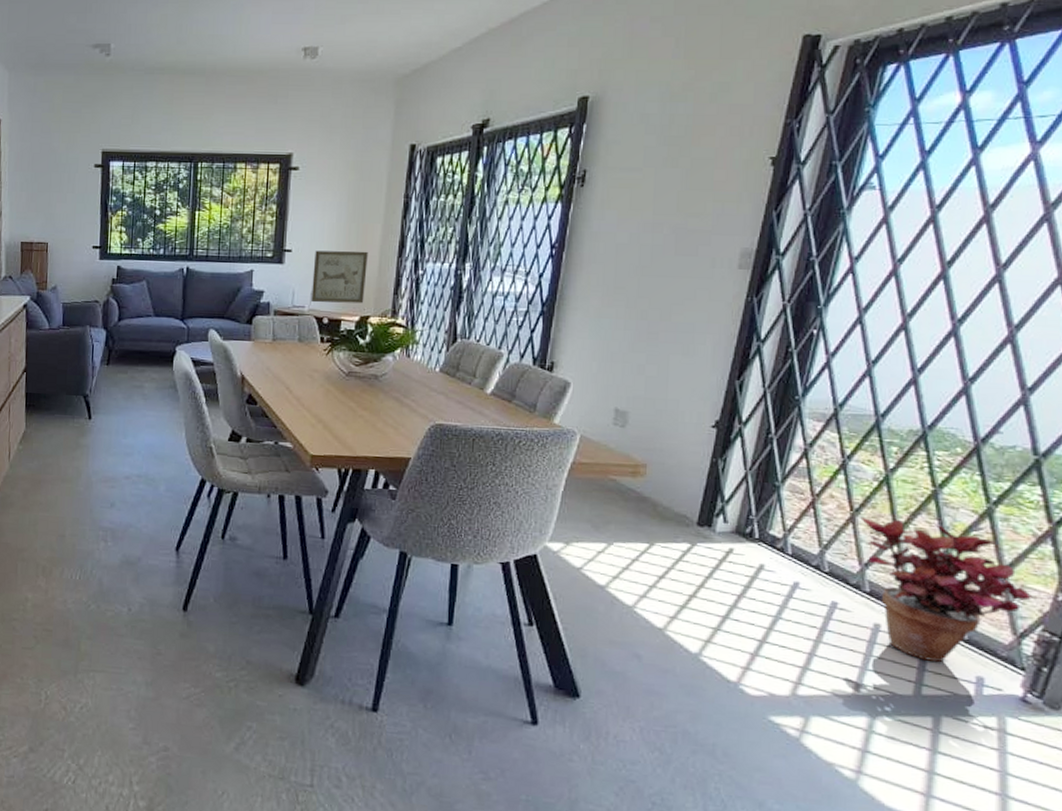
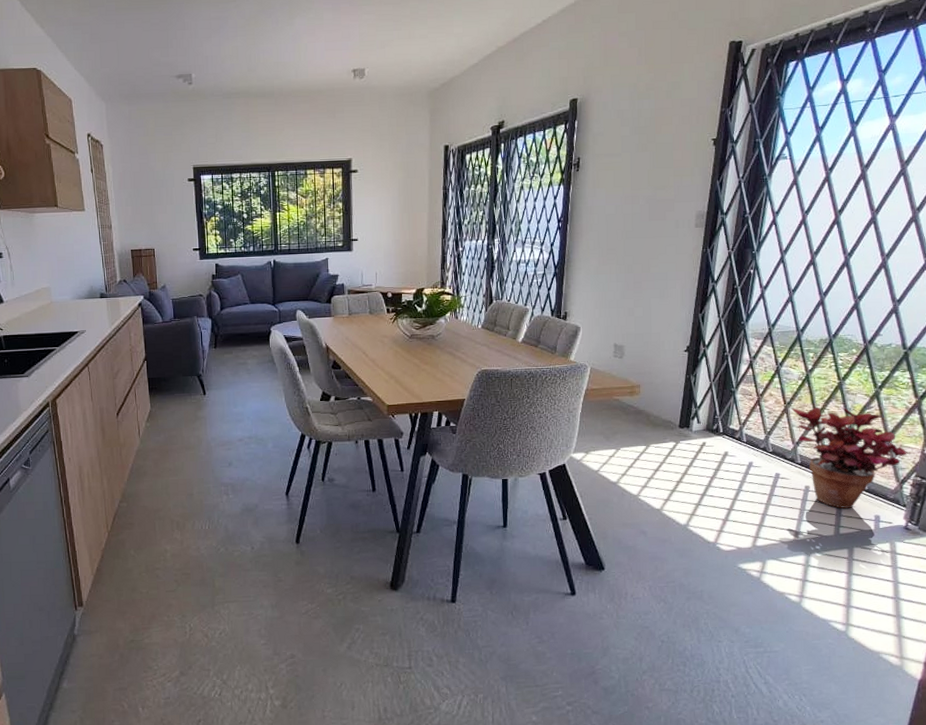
wall art: present [311,250,368,304] -> none [376,235,419,281]

